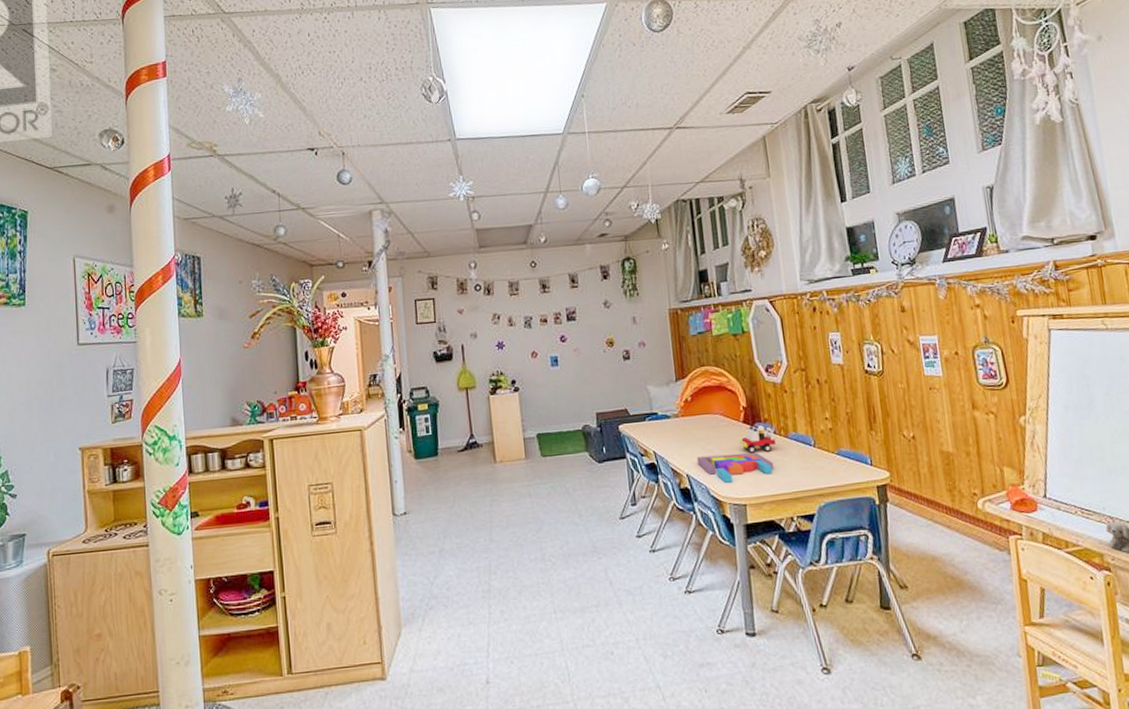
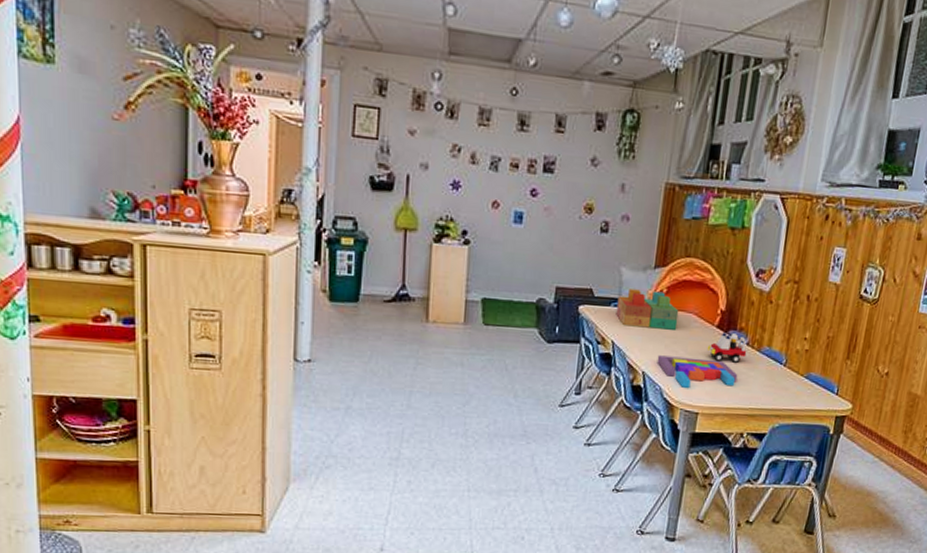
toy blocks: none [650,400,708,436] -> present [616,289,679,330]

